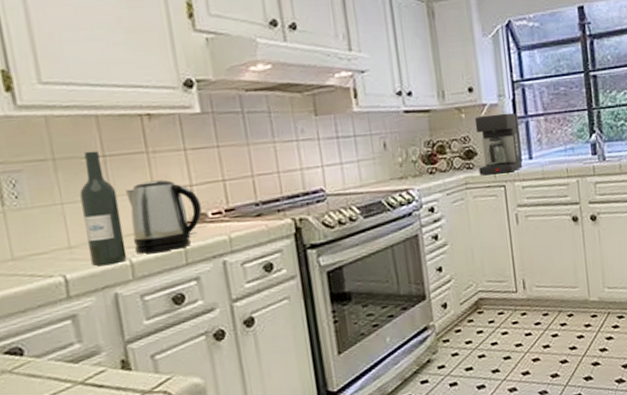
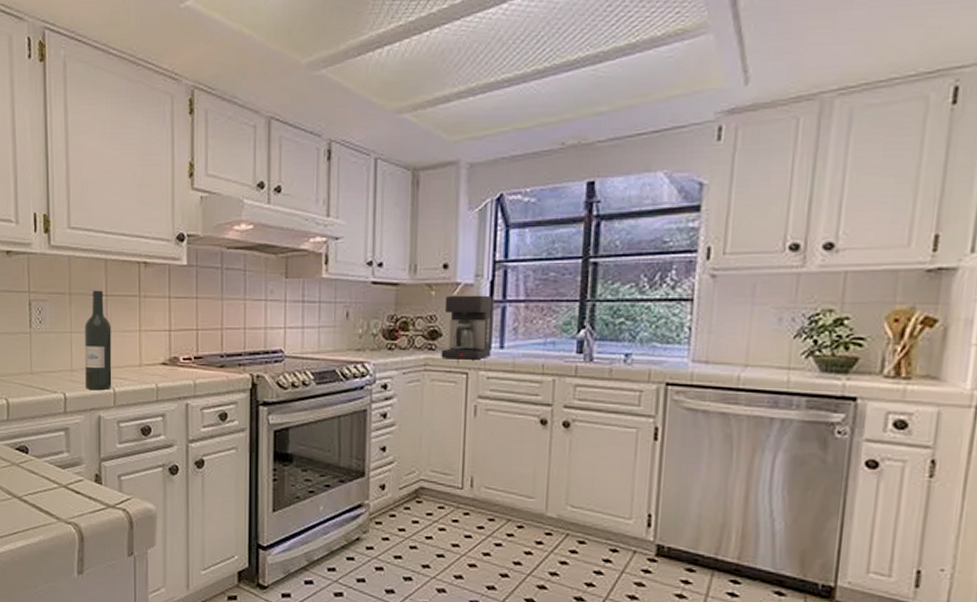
kettle: present [126,179,202,254] -> none [118,322,175,387]

